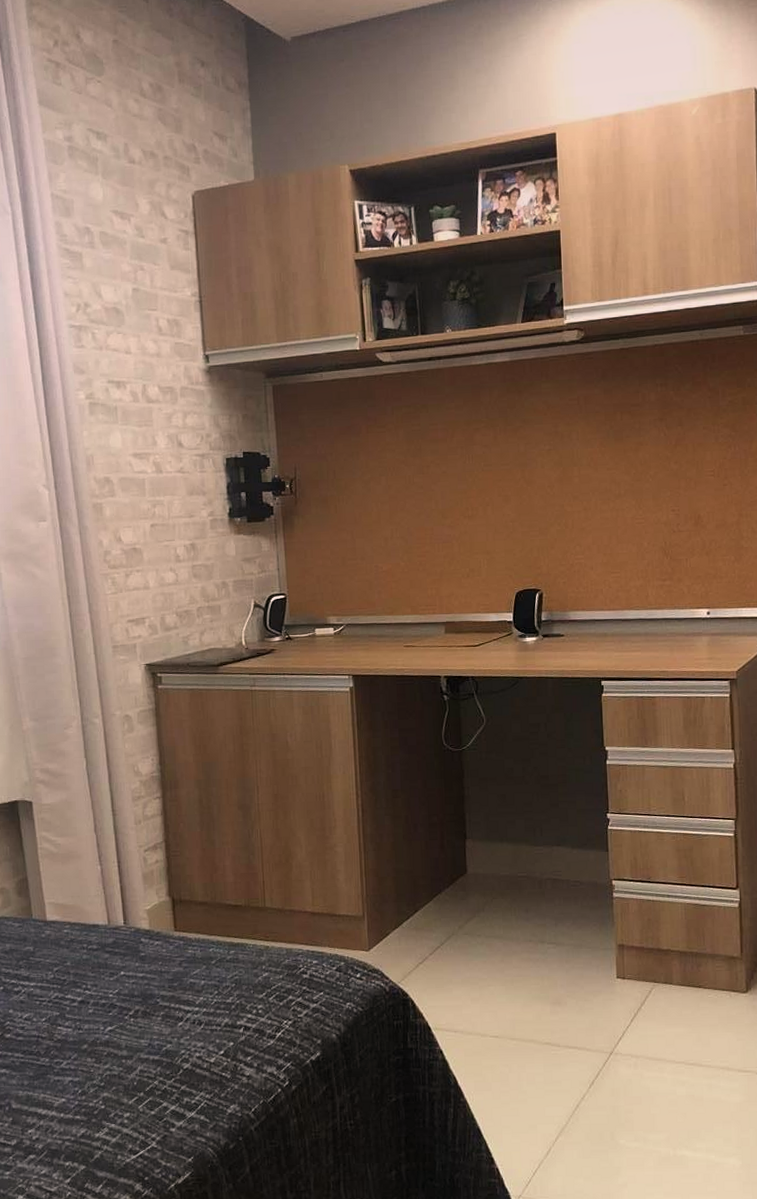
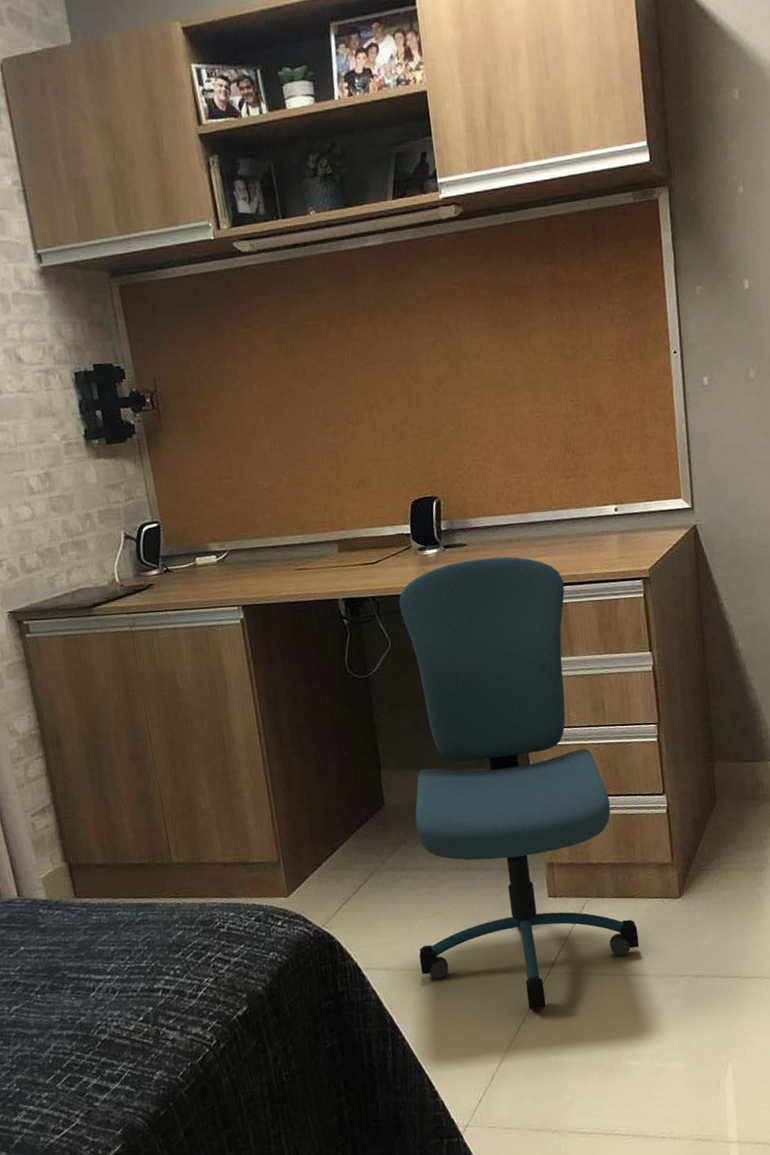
office chair: none [487,648,703,1089] -> present [399,556,639,1011]

